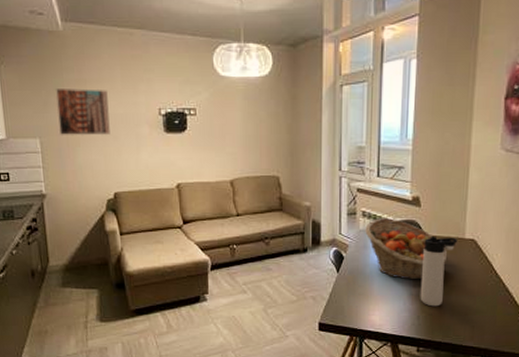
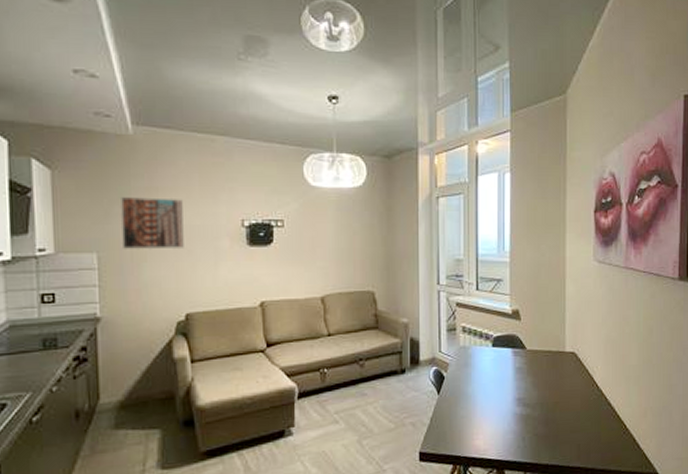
fruit basket: present [365,218,448,280] -> none [466,333,550,399]
thermos bottle: present [420,236,457,307] -> none [524,350,558,426]

